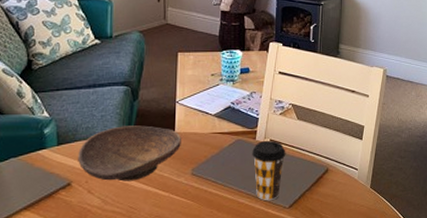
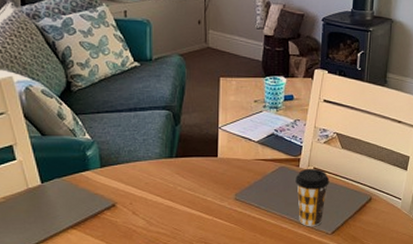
decorative bowl: present [78,125,181,182] -> none [122,150,224,204]

